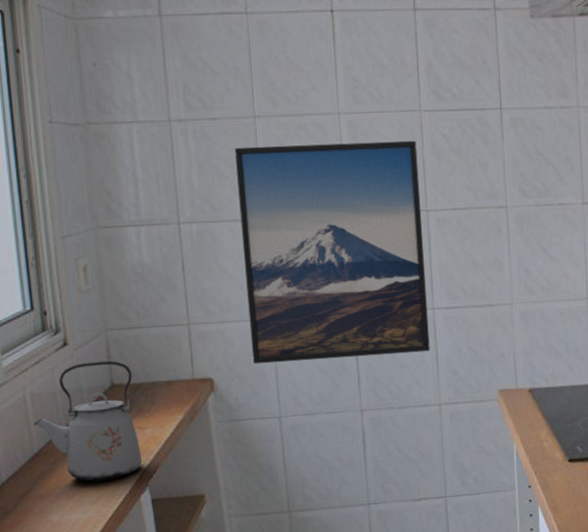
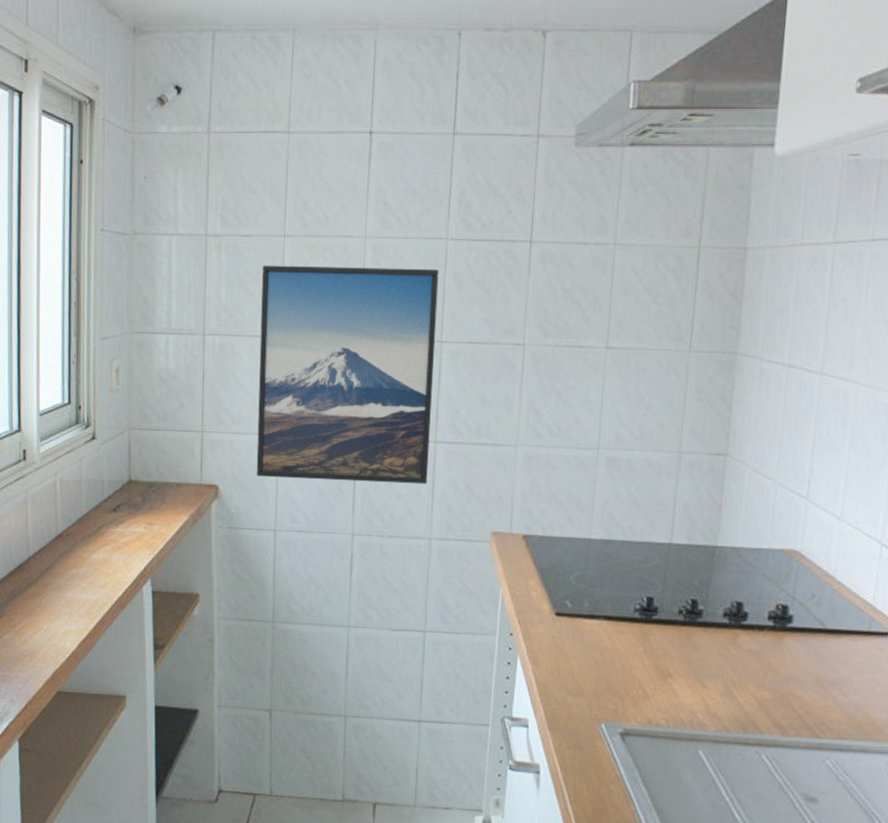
kettle: present [33,360,143,482] -> none [60,457,148,568]

